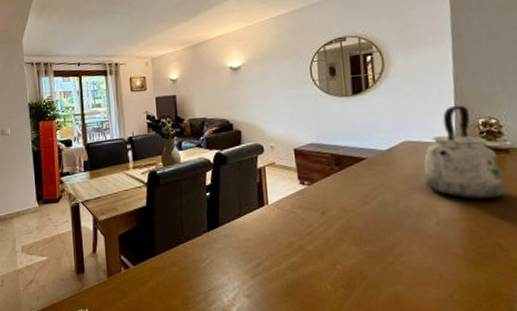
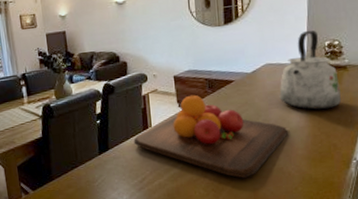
chopping board: none [247,171,436,276] -> present [133,94,288,178]

